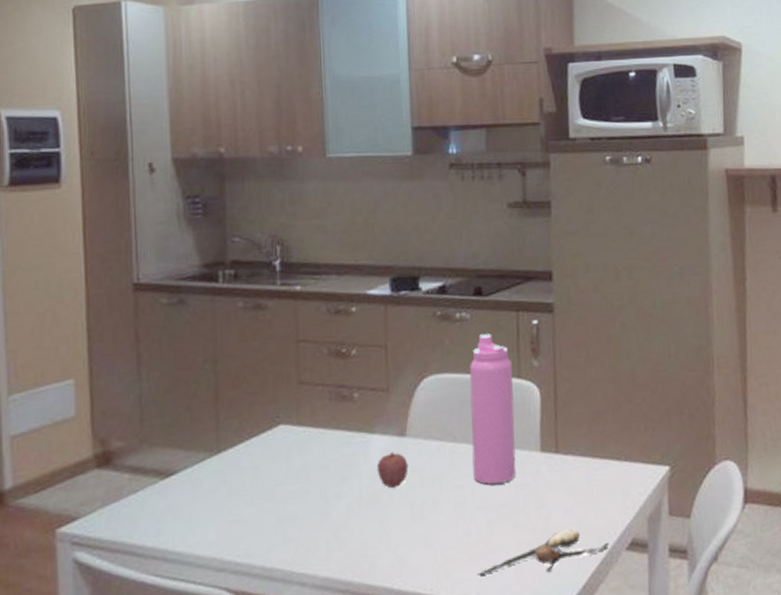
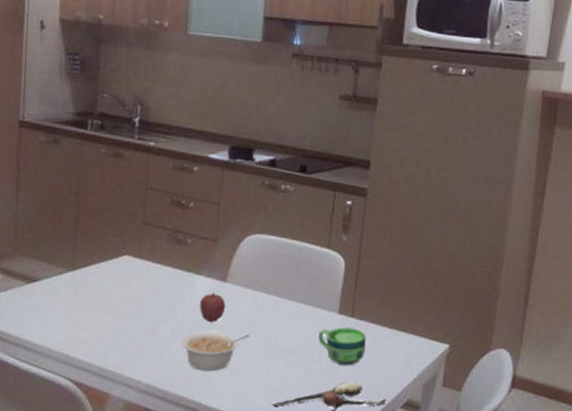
legume: none [362,495,442,548] -> present [182,332,250,371]
water bottle: present [469,334,516,485] -> none [279,206,325,335]
cup: none [520,466,577,512] -> present [317,327,366,366]

